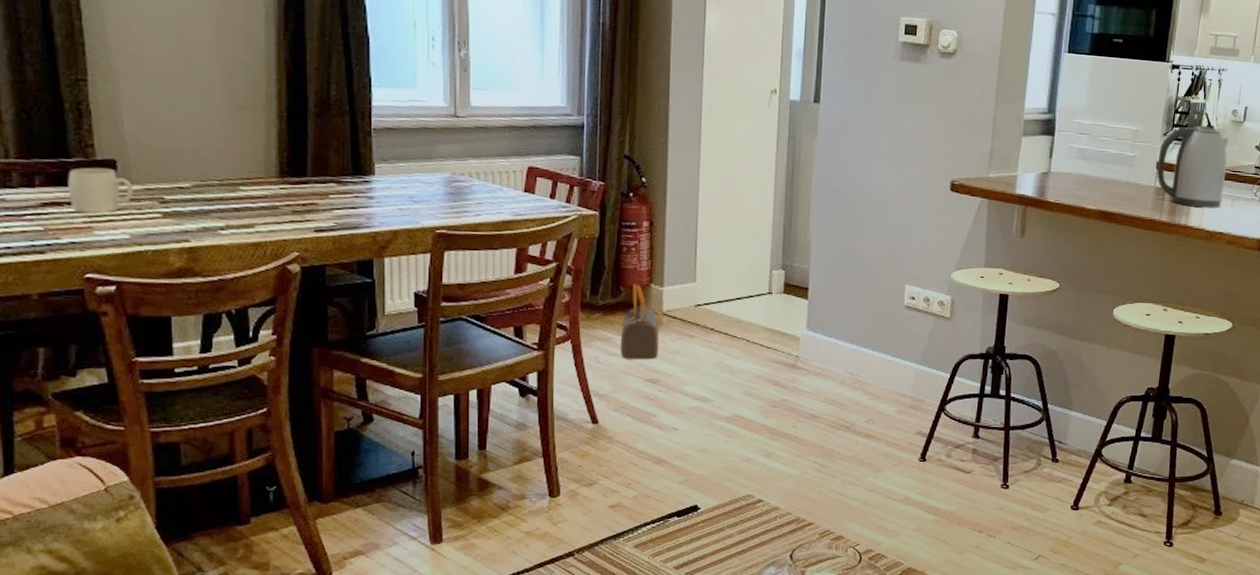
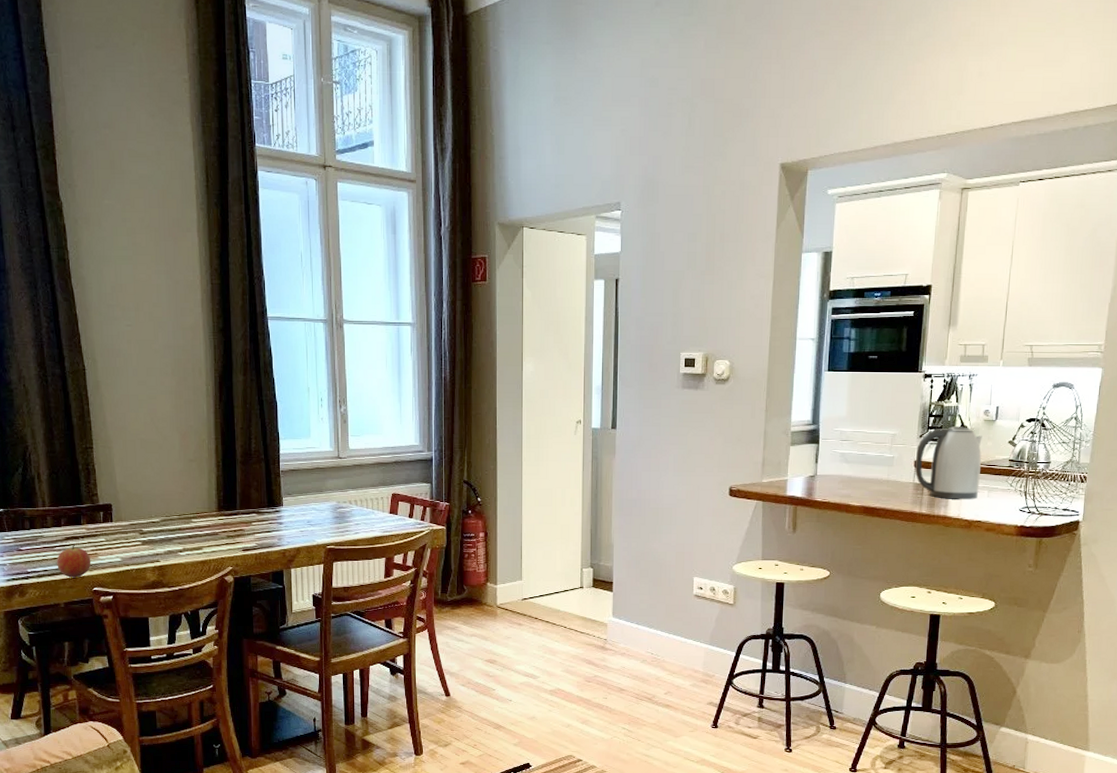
fruit: none [27,212,82,260] -> present [57,544,91,578]
mug: present [67,167,133,214] -> none [81,510,123,544]
handbag: present [620,283,659,360] -> none [465,583,494,644]

